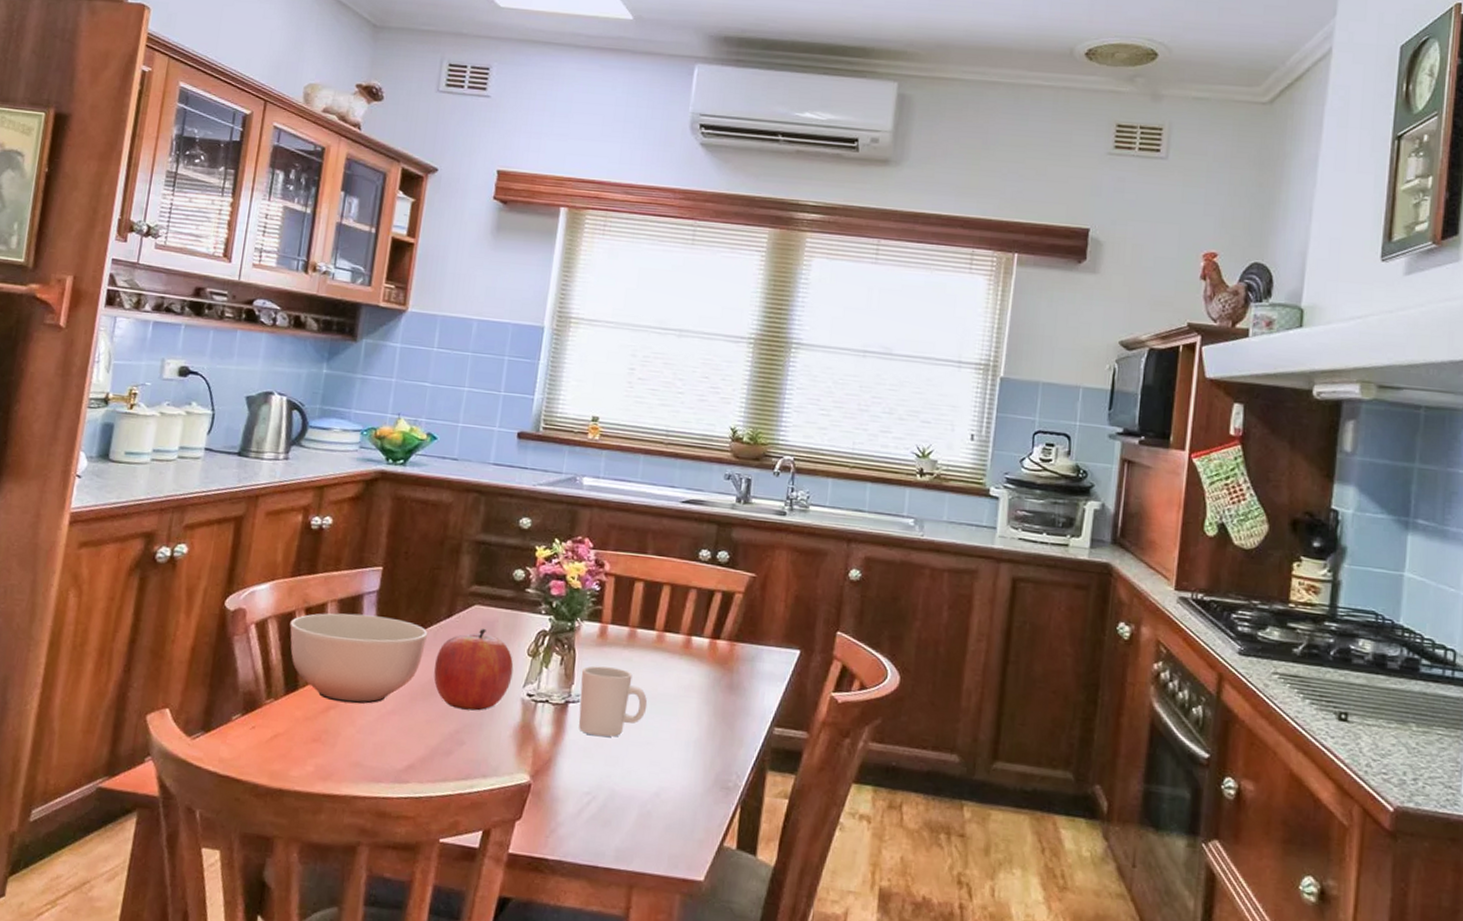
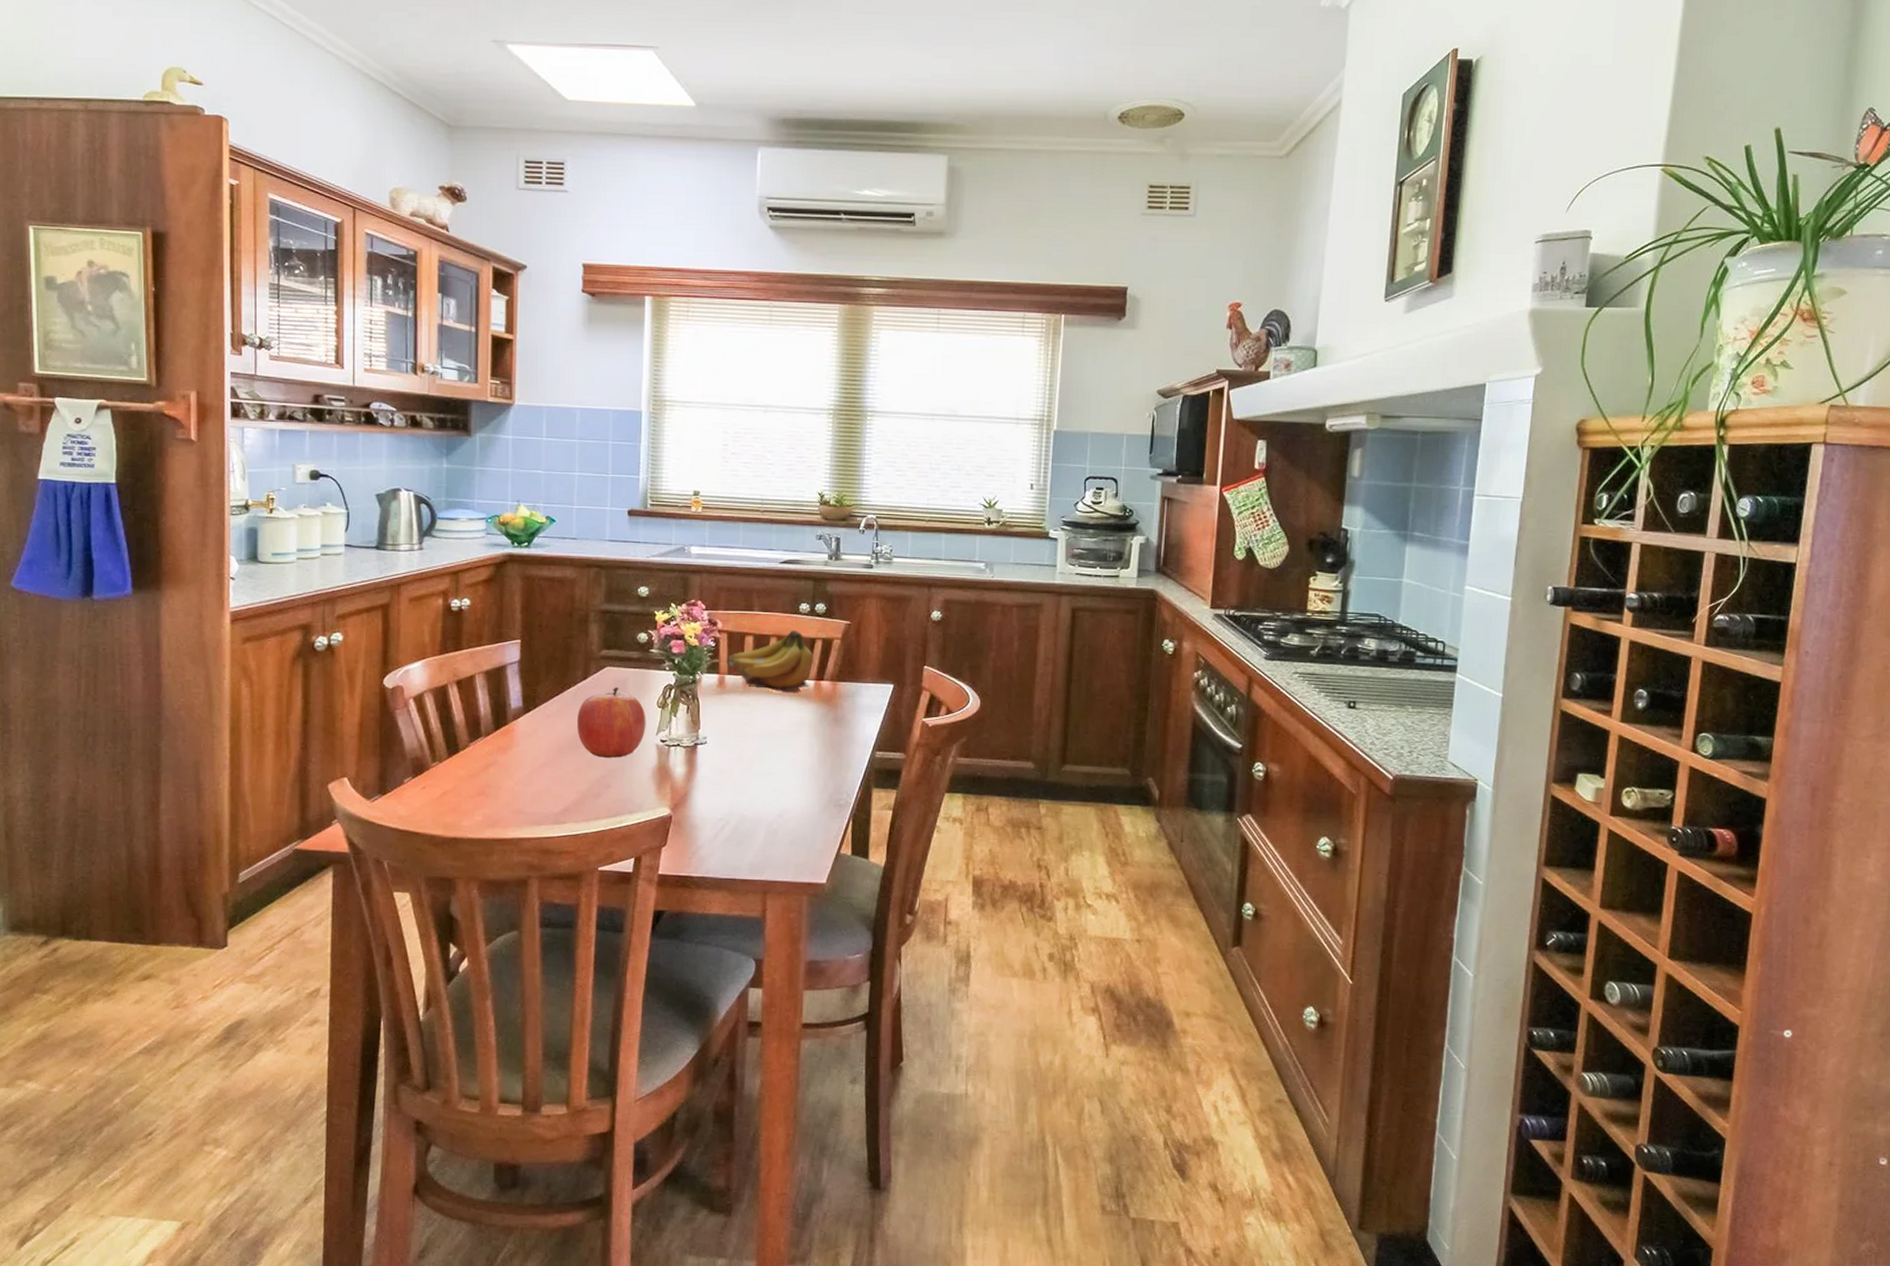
bowl: present [290,613,429,704] -> none [444,682,568,761]
mug: present [578,666,648,737] -> none [706,711,766,772]
fruit: none [610,579,711,650] -> present [726,630,814,692]

